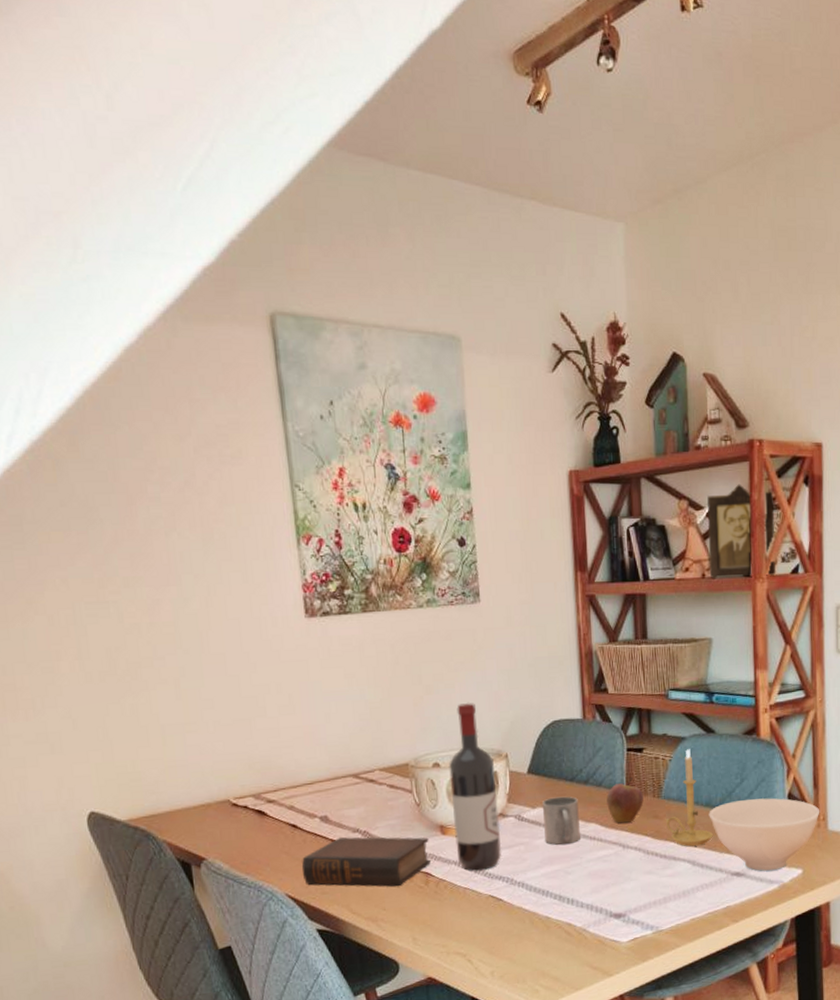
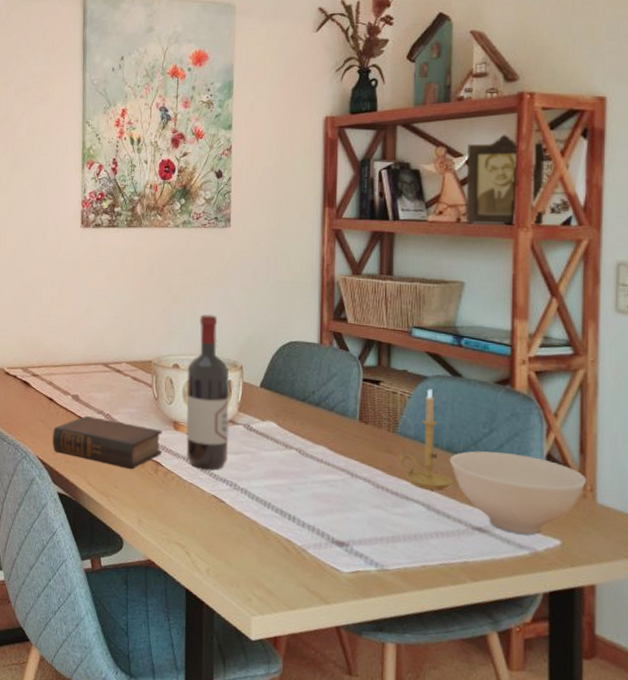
mug: present [542,796,580,845] -> none [271,413,308,462]
fruit: present [606,777,644,823] -> none [337,408,377,452]

